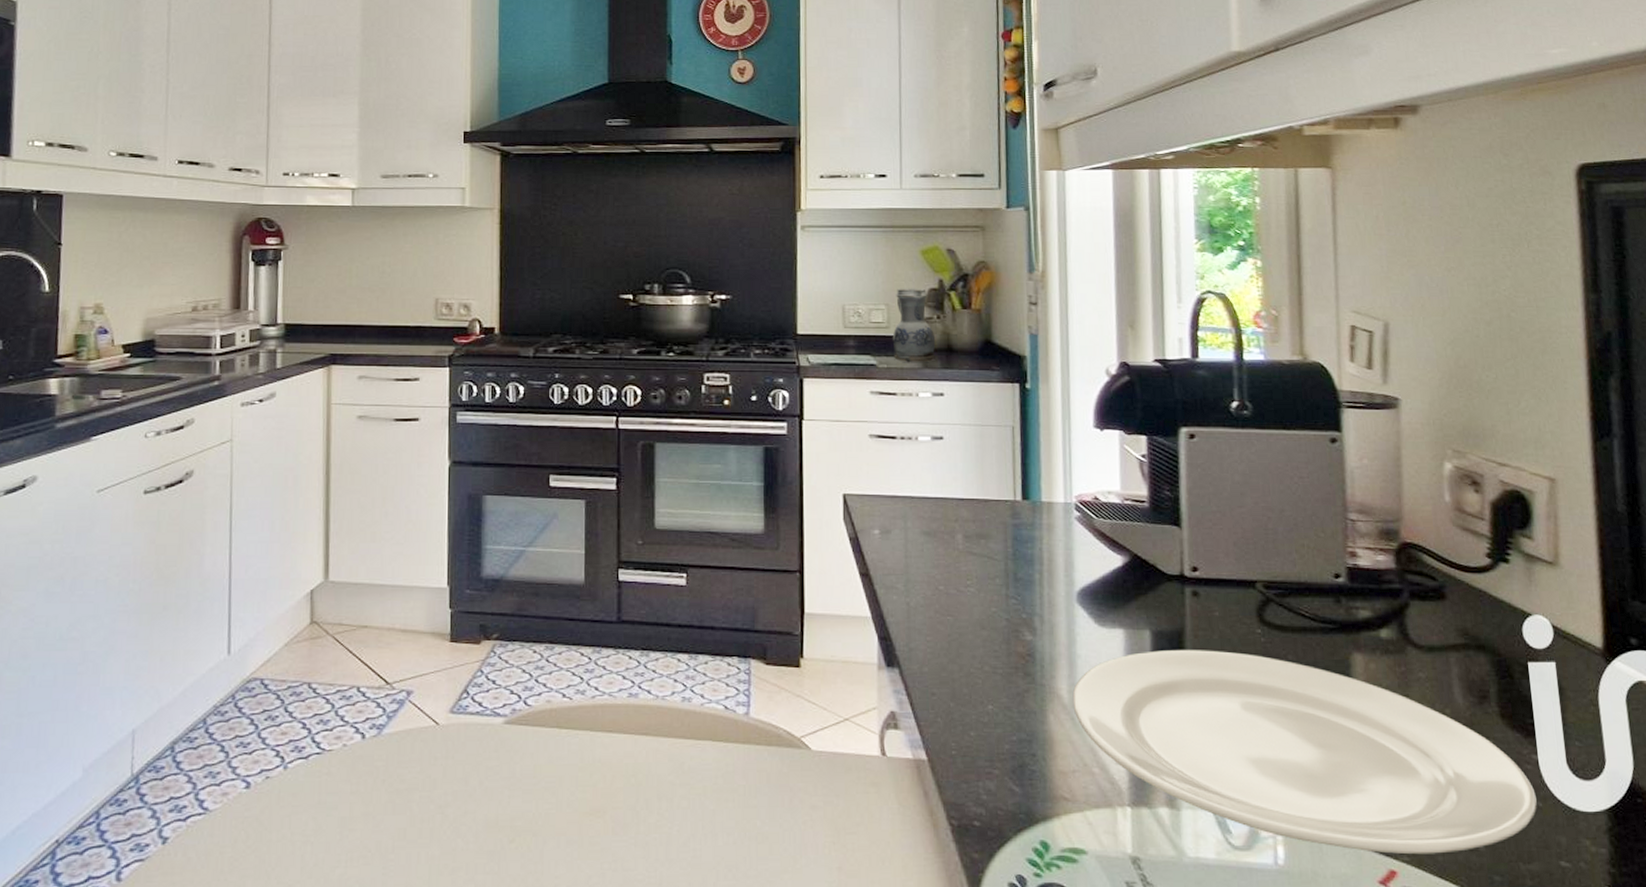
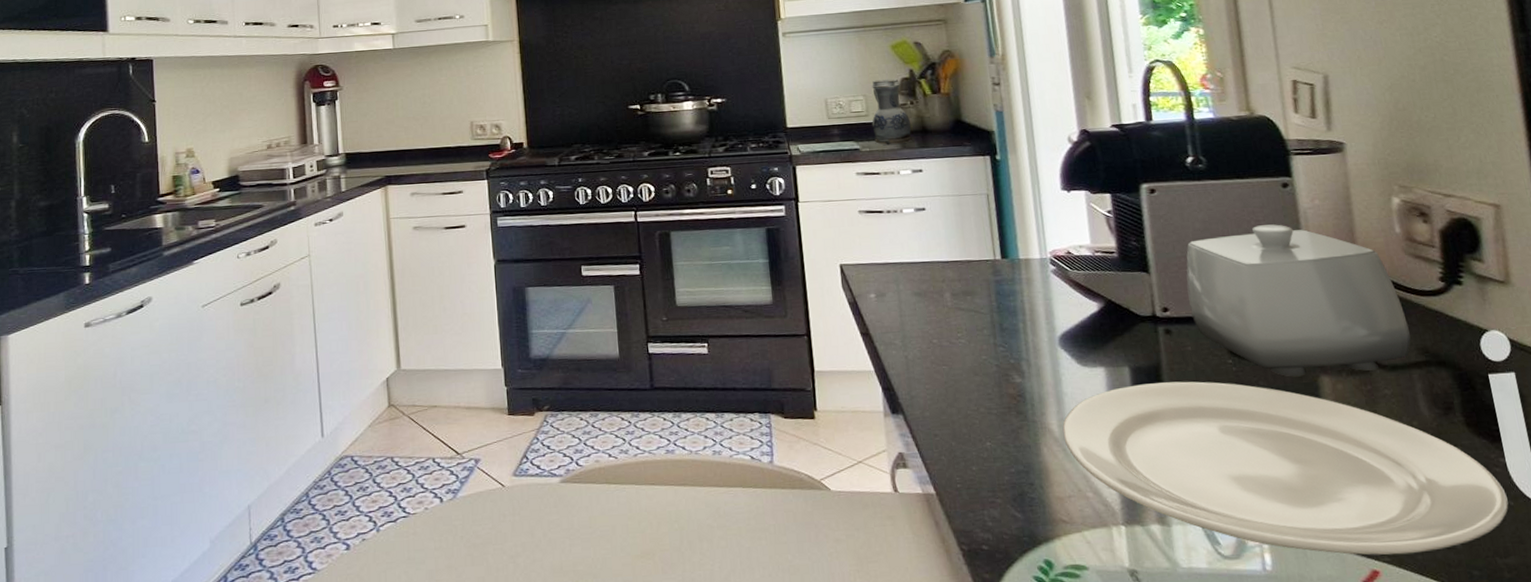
sugar bowl: none [1220,483,1451,653] -> present [1186,224,1411,377]

